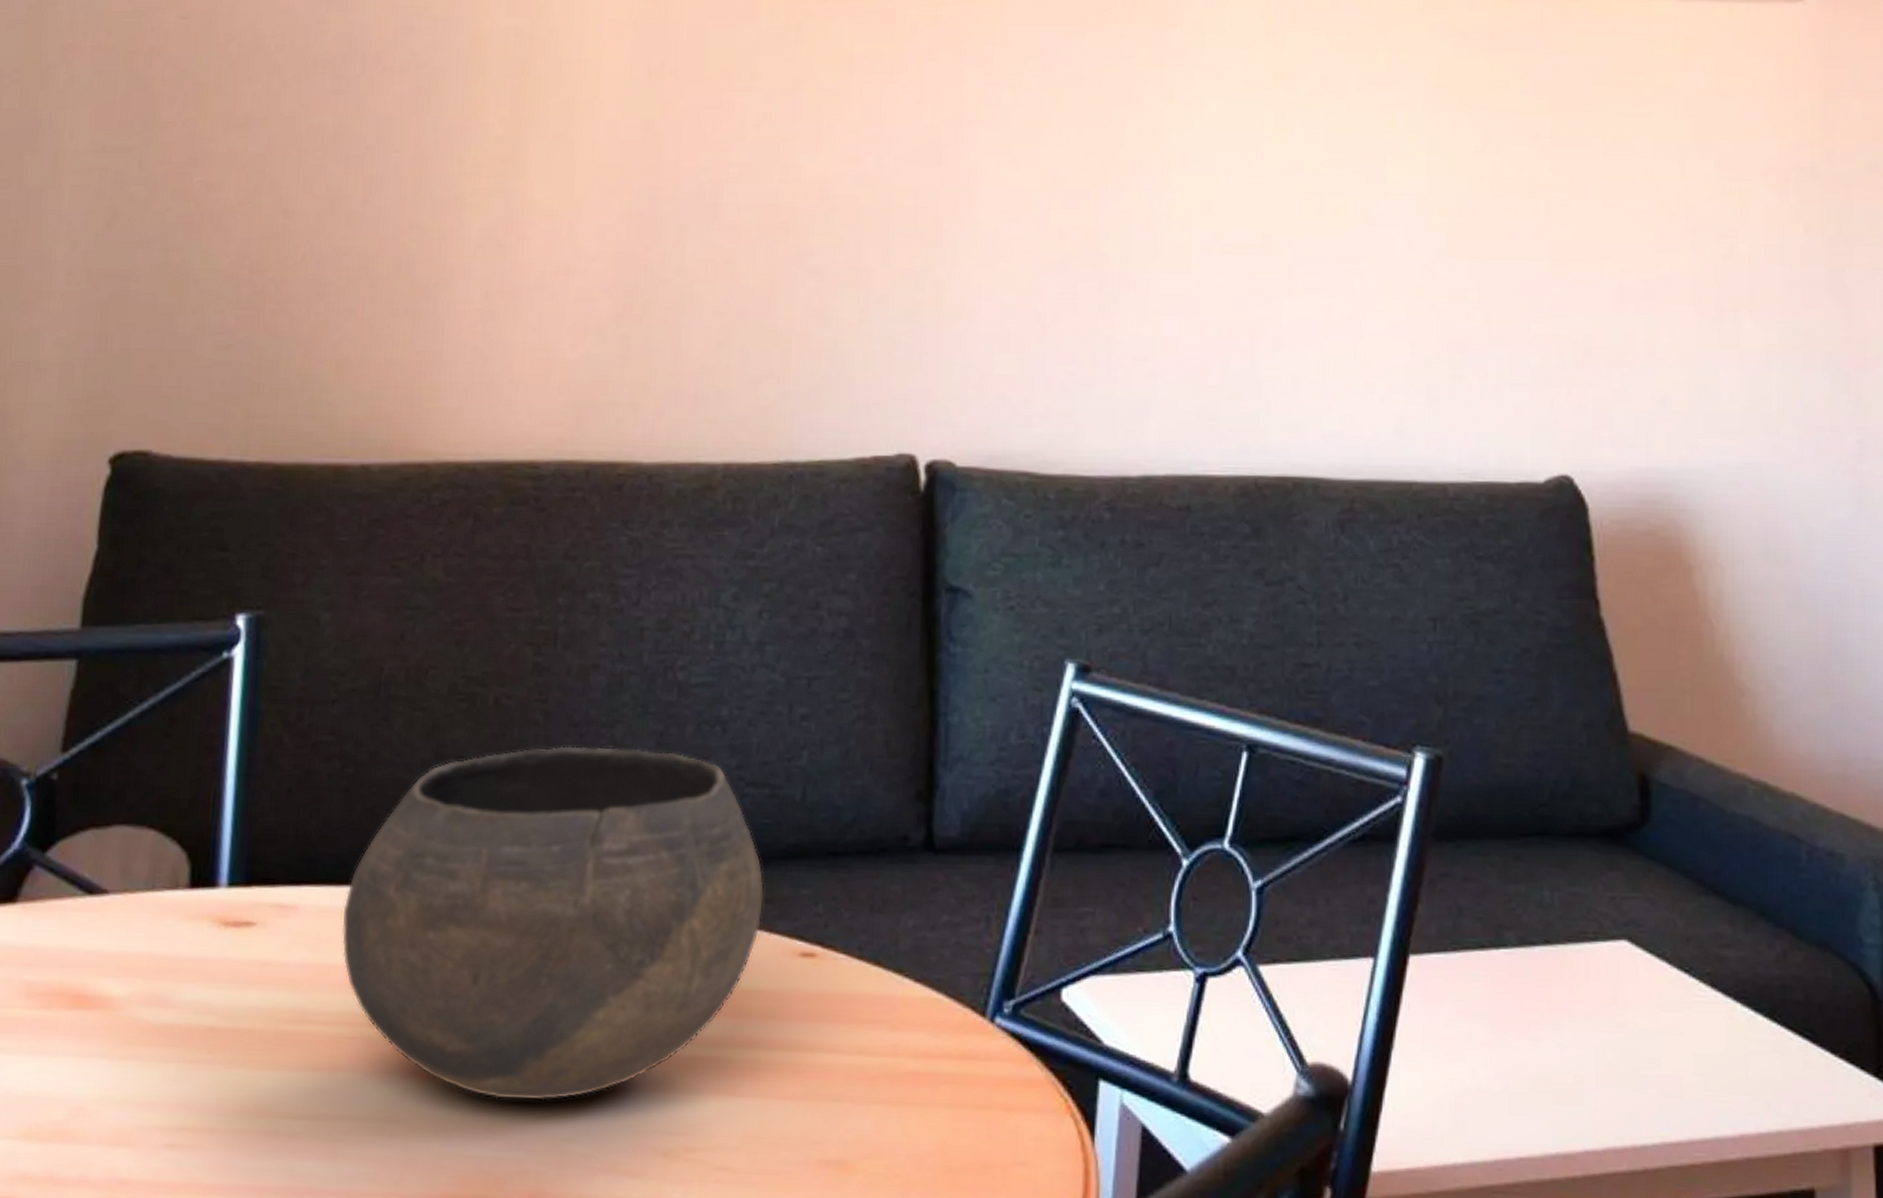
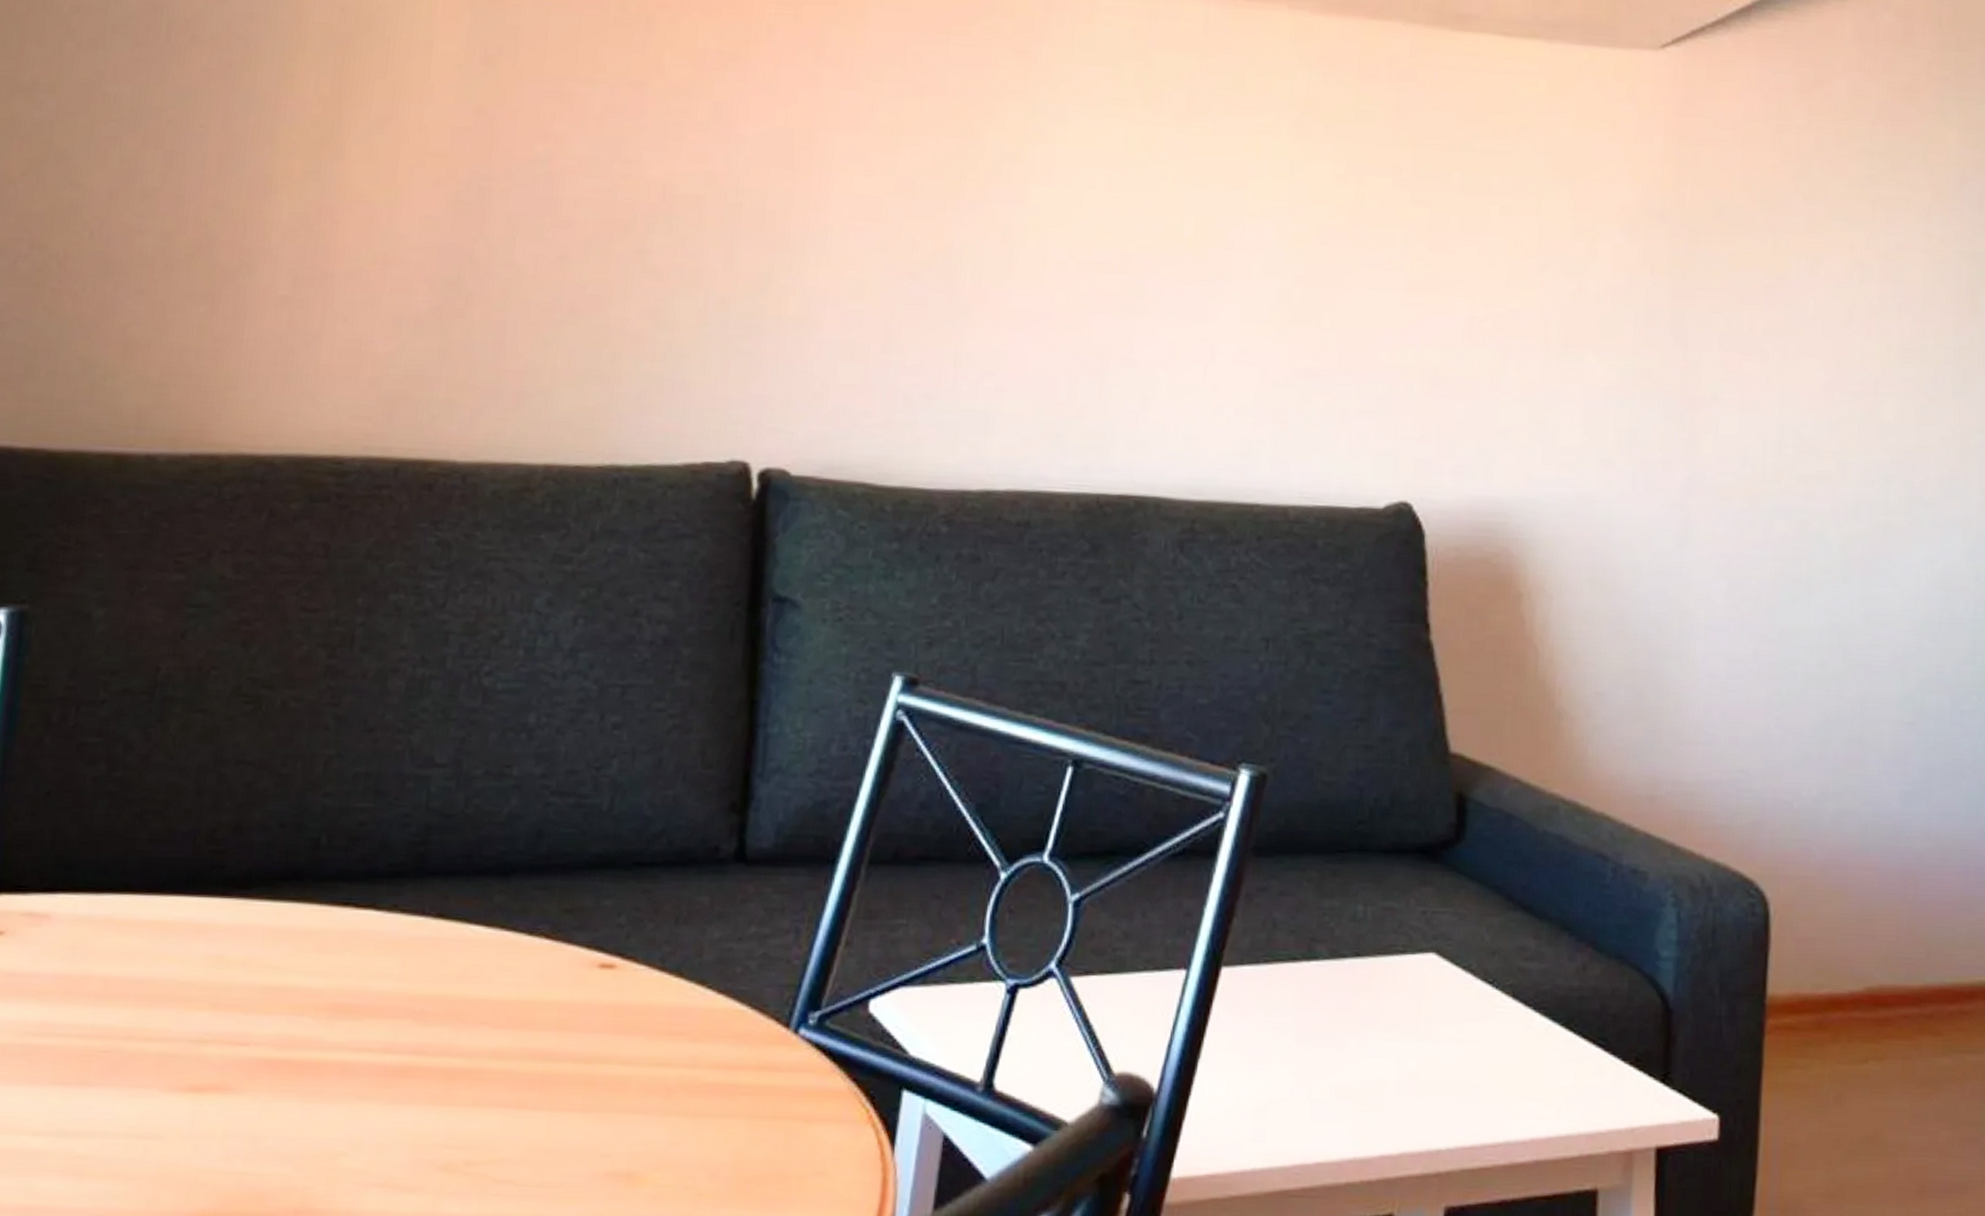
bowl: present [341,746,765,1101] -> none [99,751,565,1115]

